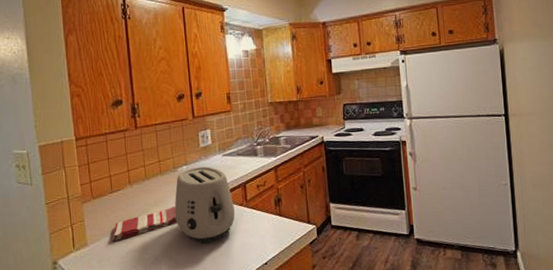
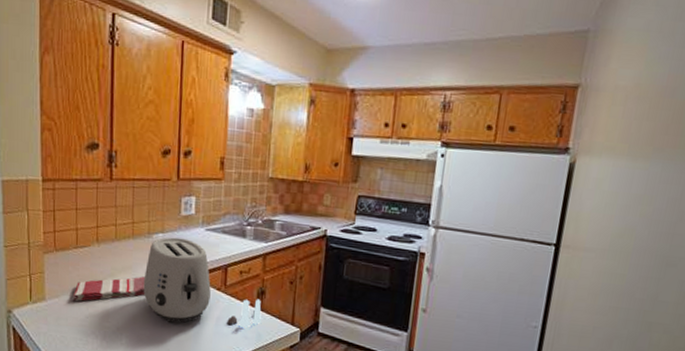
salt and pepper shaker set: none [252,206,283,234] -> present [227,299,262,328]

